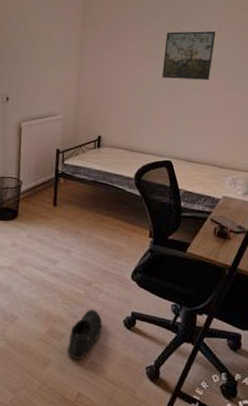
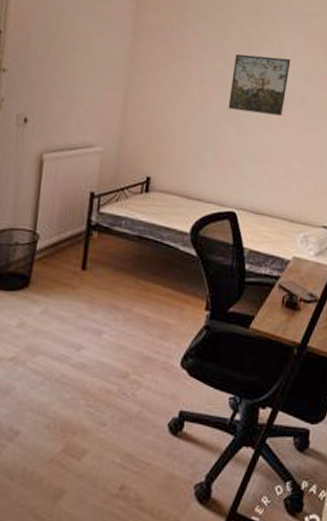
shoe: present [67,309,103,361] -> none [90,411,141,487]

